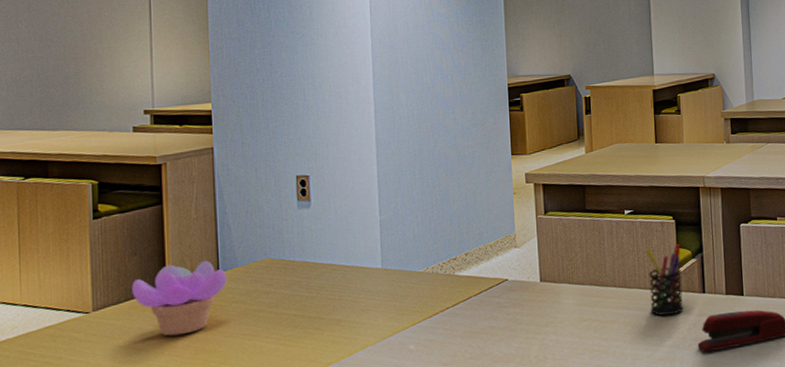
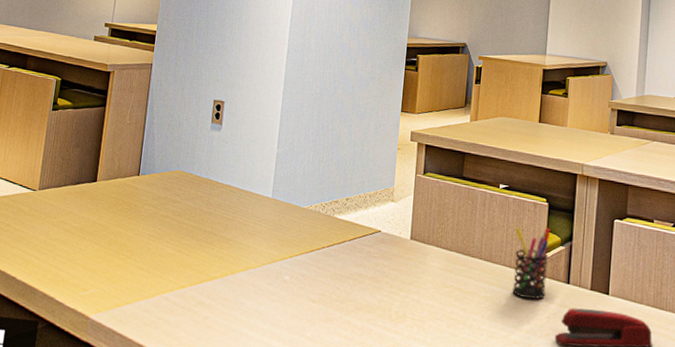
succulent plant: present [132,260,227,336] -> none [70,160,145,225]

